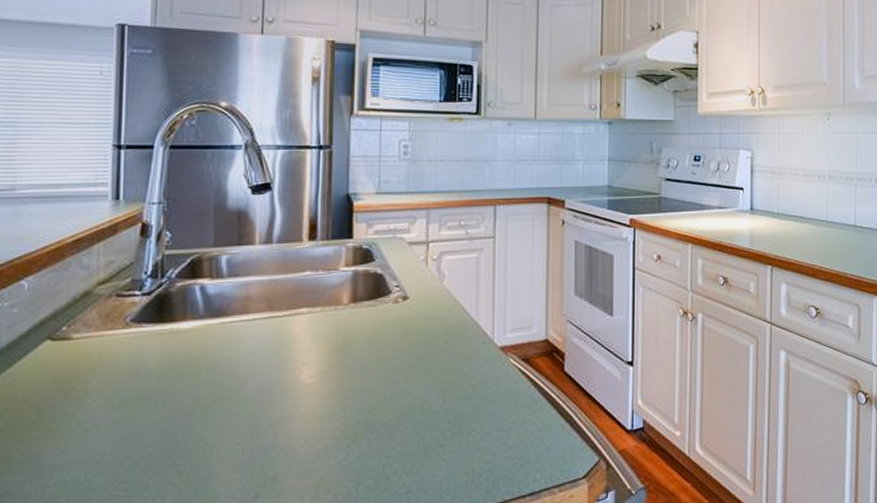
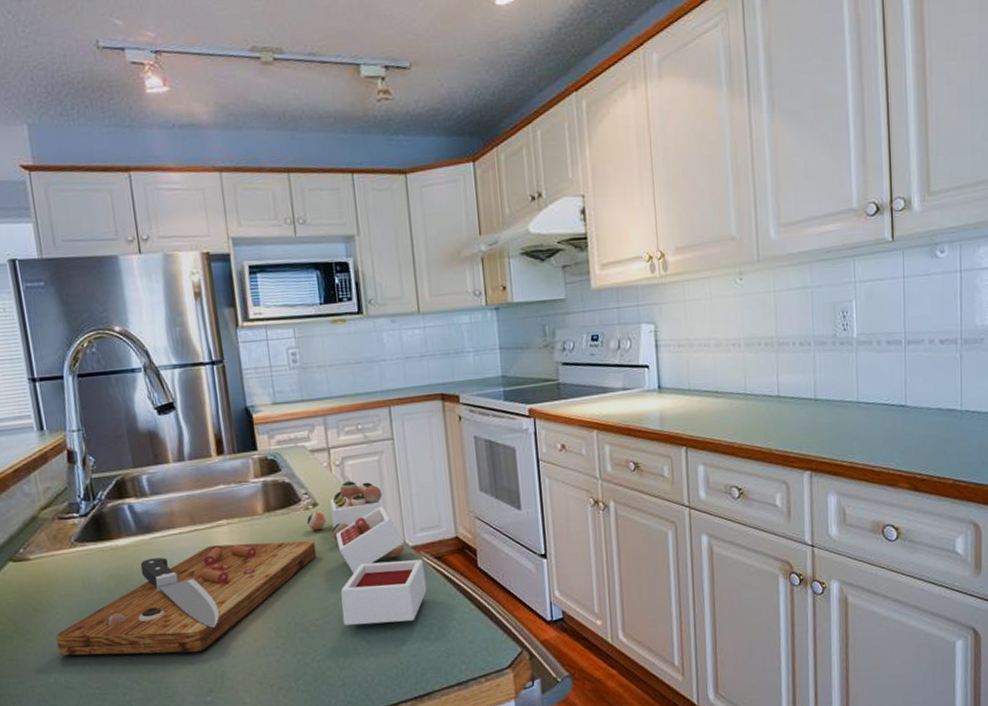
cutting board: none [85,276,510,452] -> present [56,481,427,656]

